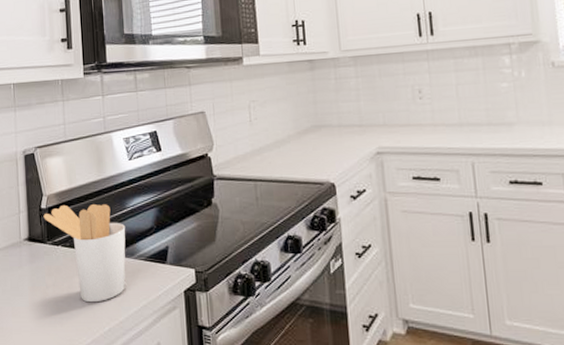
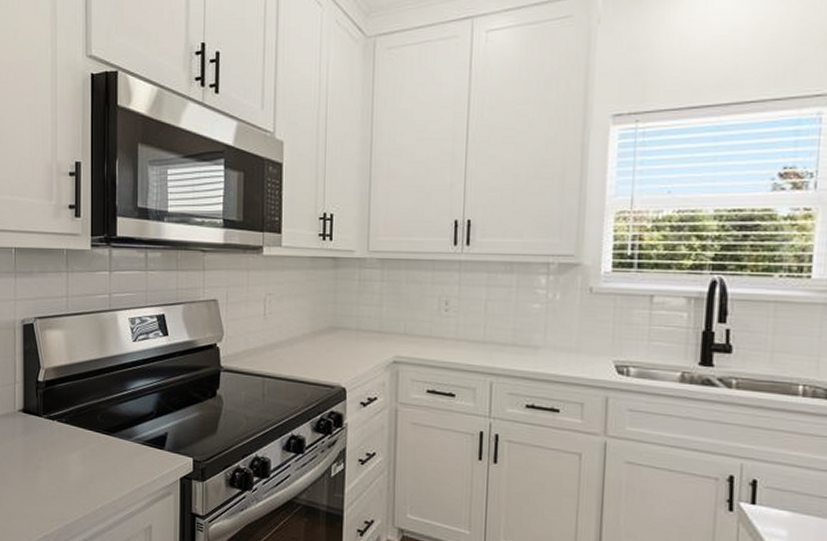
utensil holder: present [43,204,126,303] -> none [40,379,125,480]

